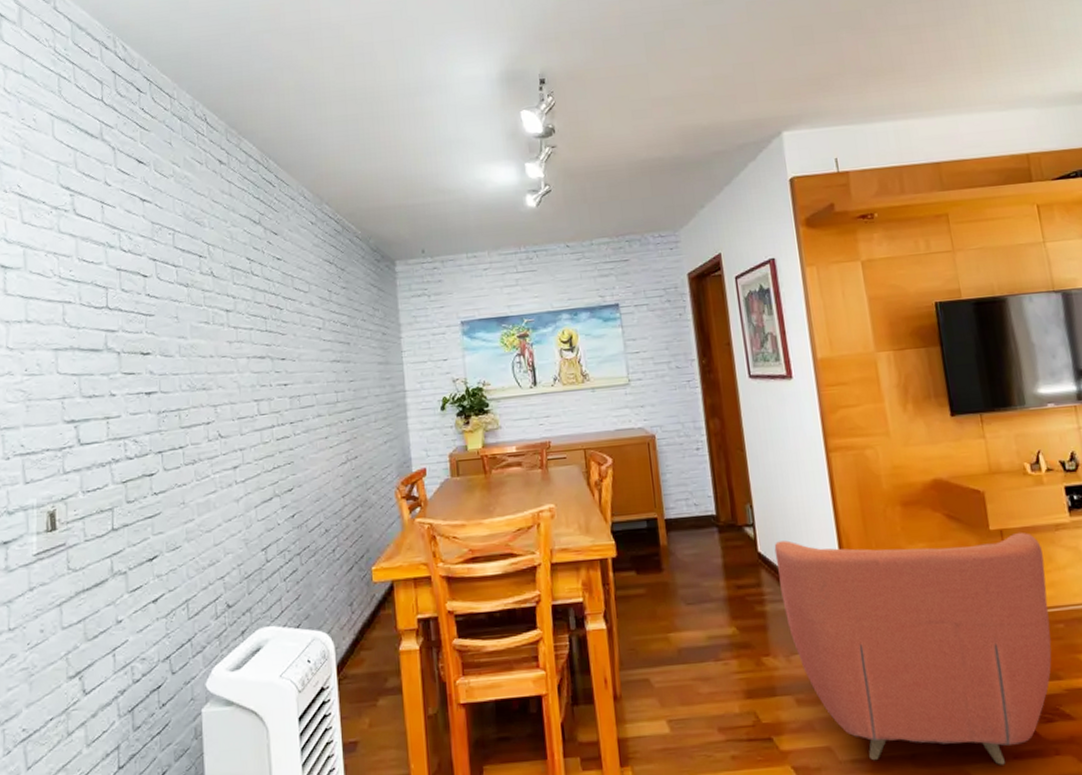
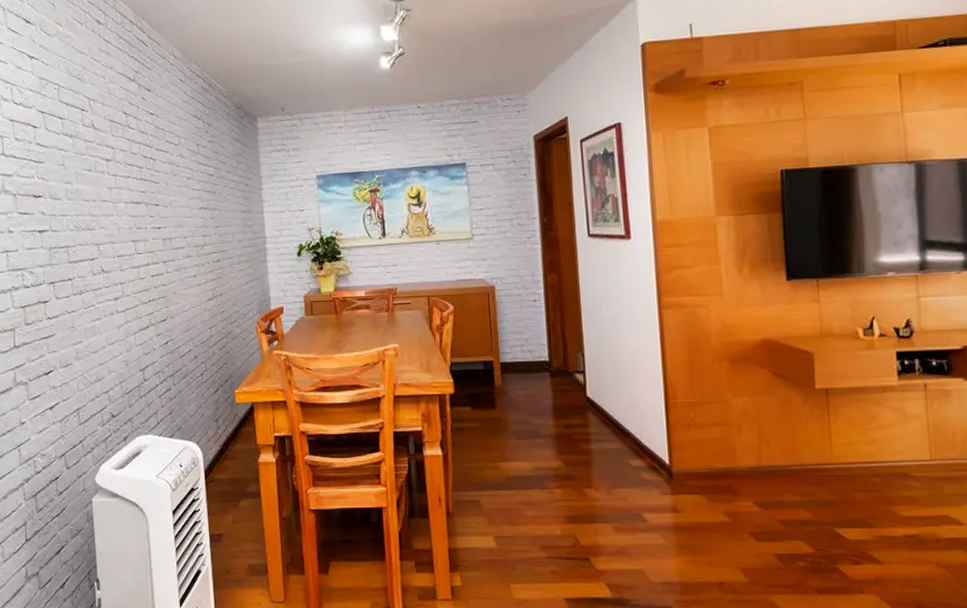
armchair: present [774,532,1052,765] -> none [602,387,868,598]

